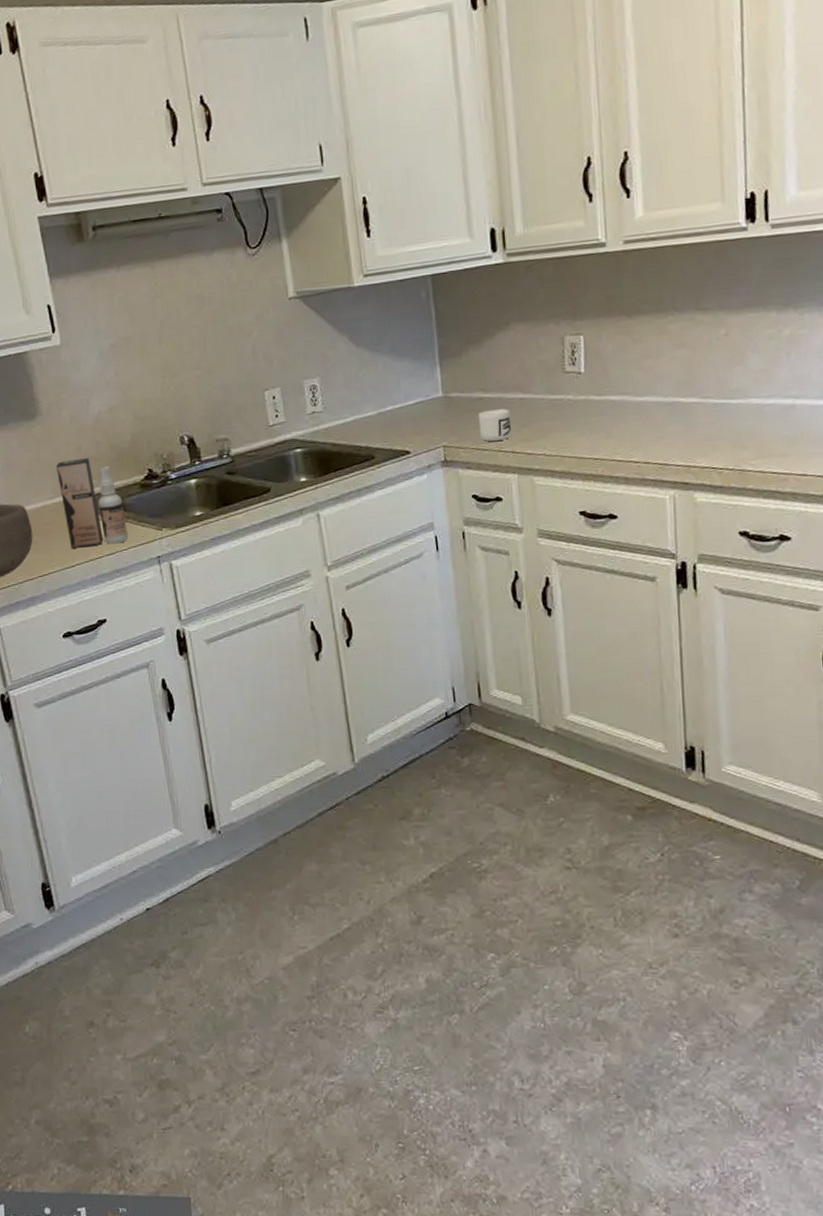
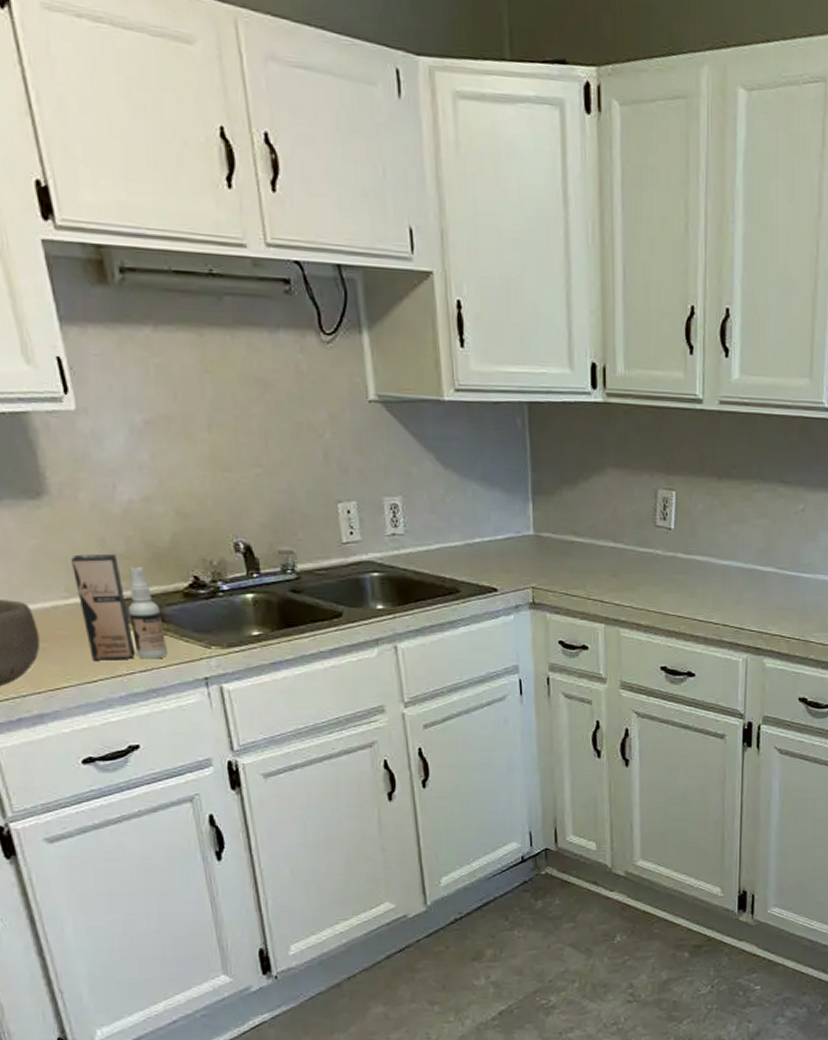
mug: present [478,409,512,441] -> none [568,555,602,588]

